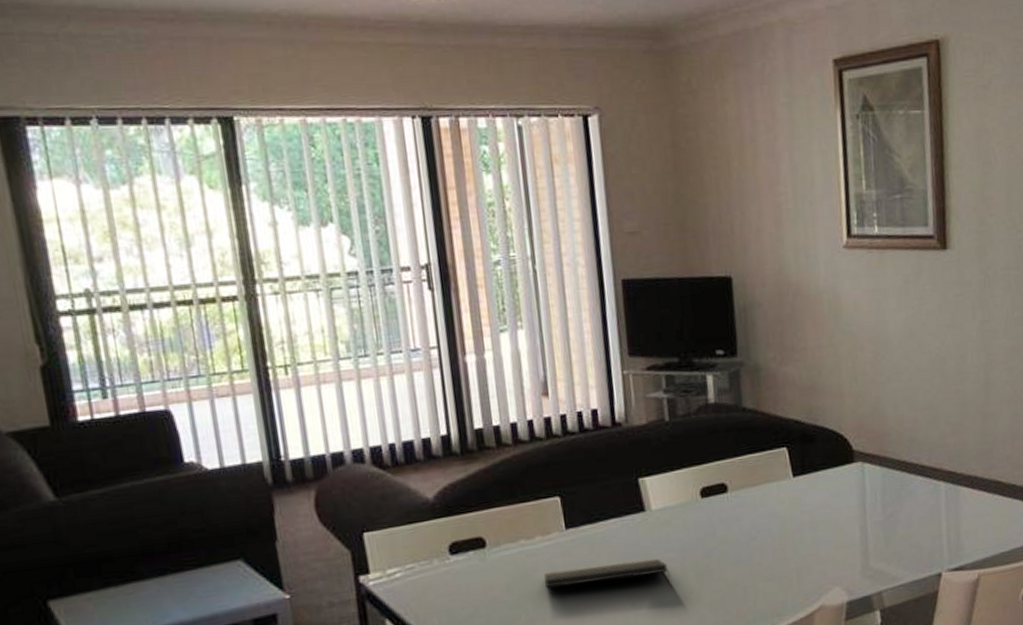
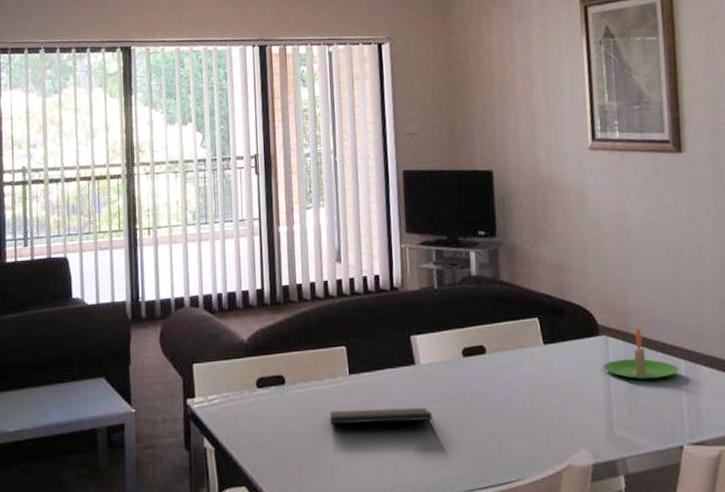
candle: none [858,450,939,508] -> present [603,327,679,380]

